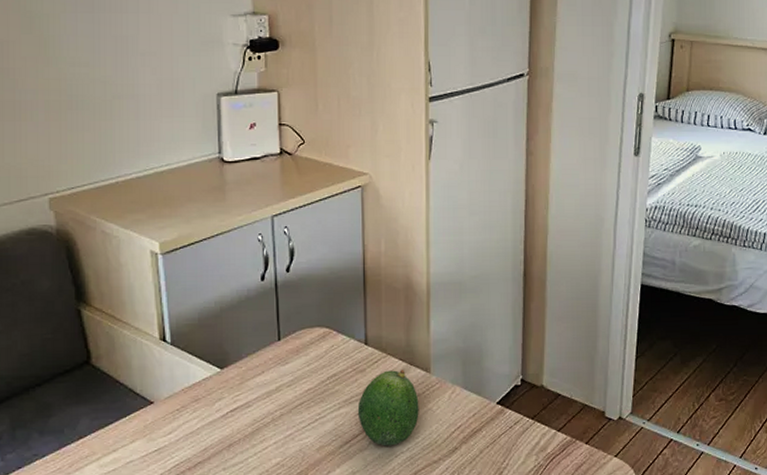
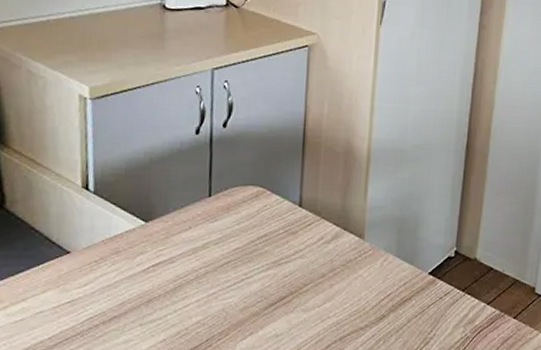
fruit: present [357,370,419,446] -> none [285,234,350,310]

